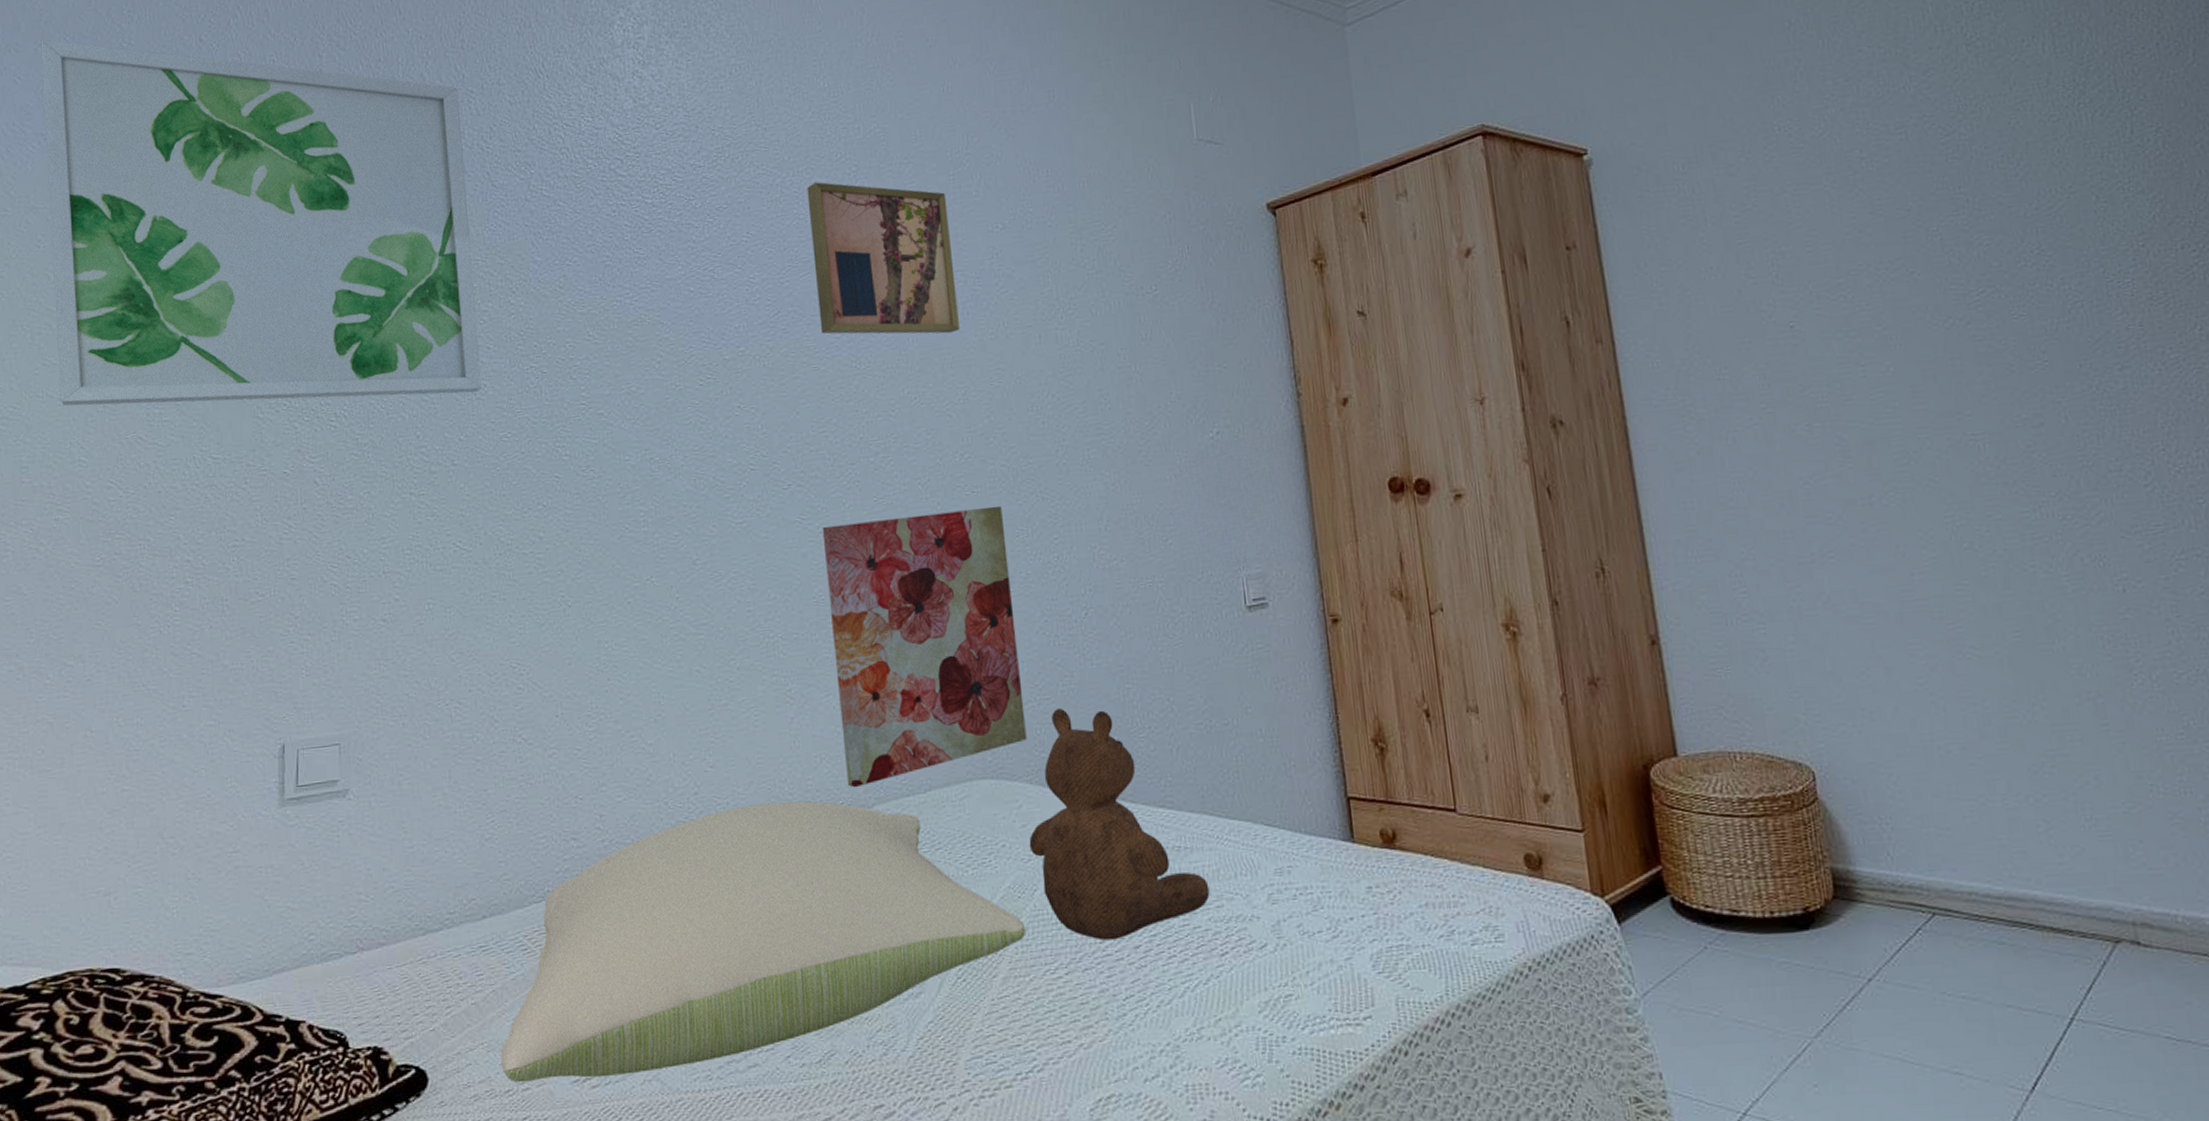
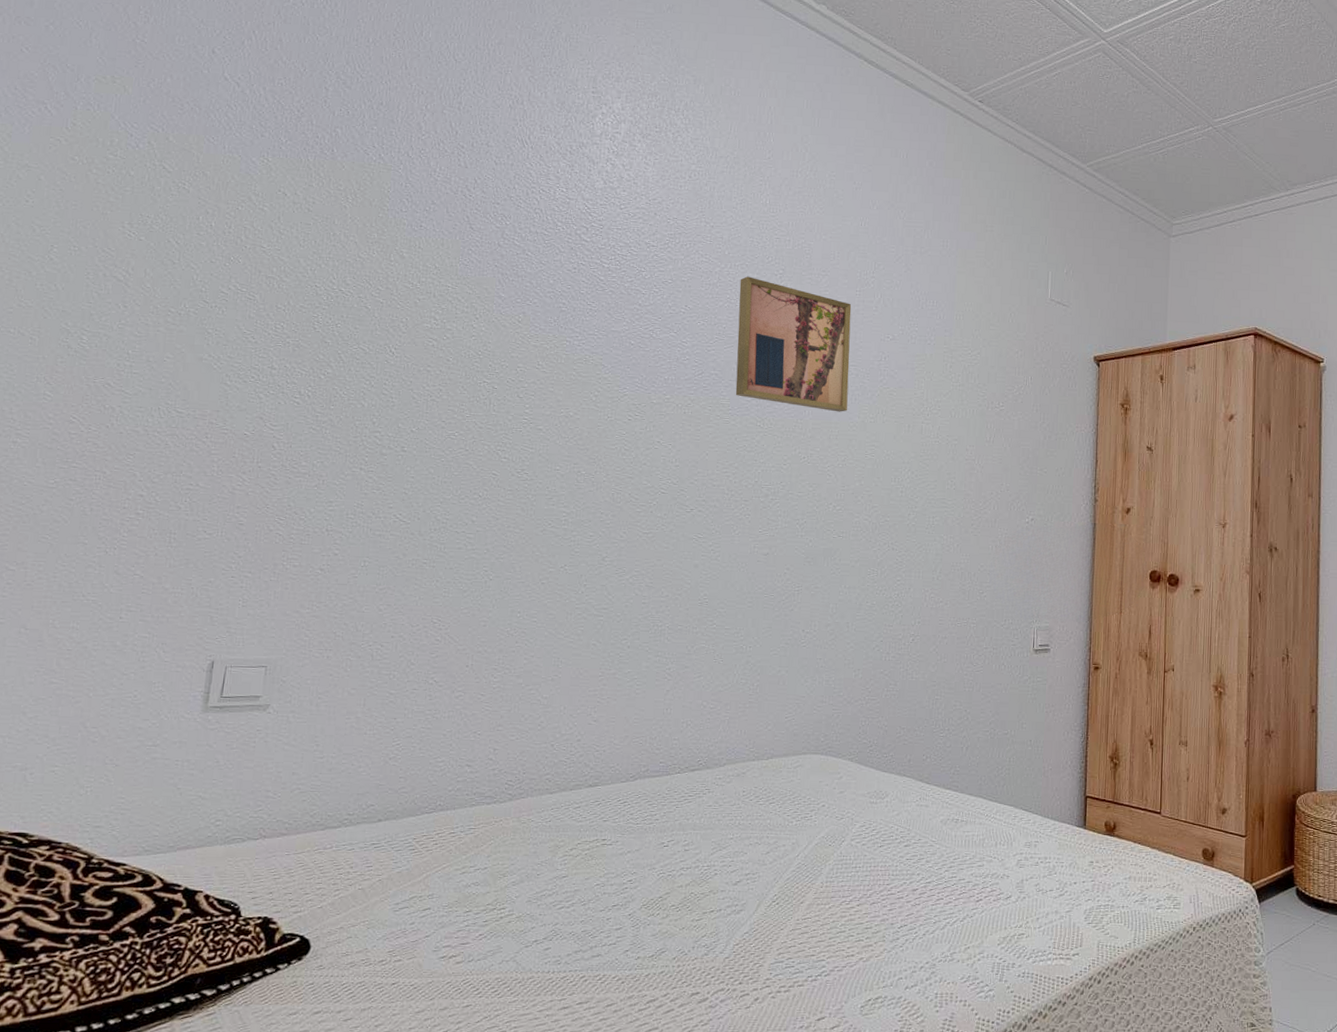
wall art: present [40,39,482,406] -> none [32,19,450,395]
pillow: present [500,801,1027,1083] -> none [378,753,832,956]
wall art: present [822,505,1027,788] -> none [706,545,860,750]
teddy bear: present [1029,709,1210,941] -> none [843,708,975,883]

